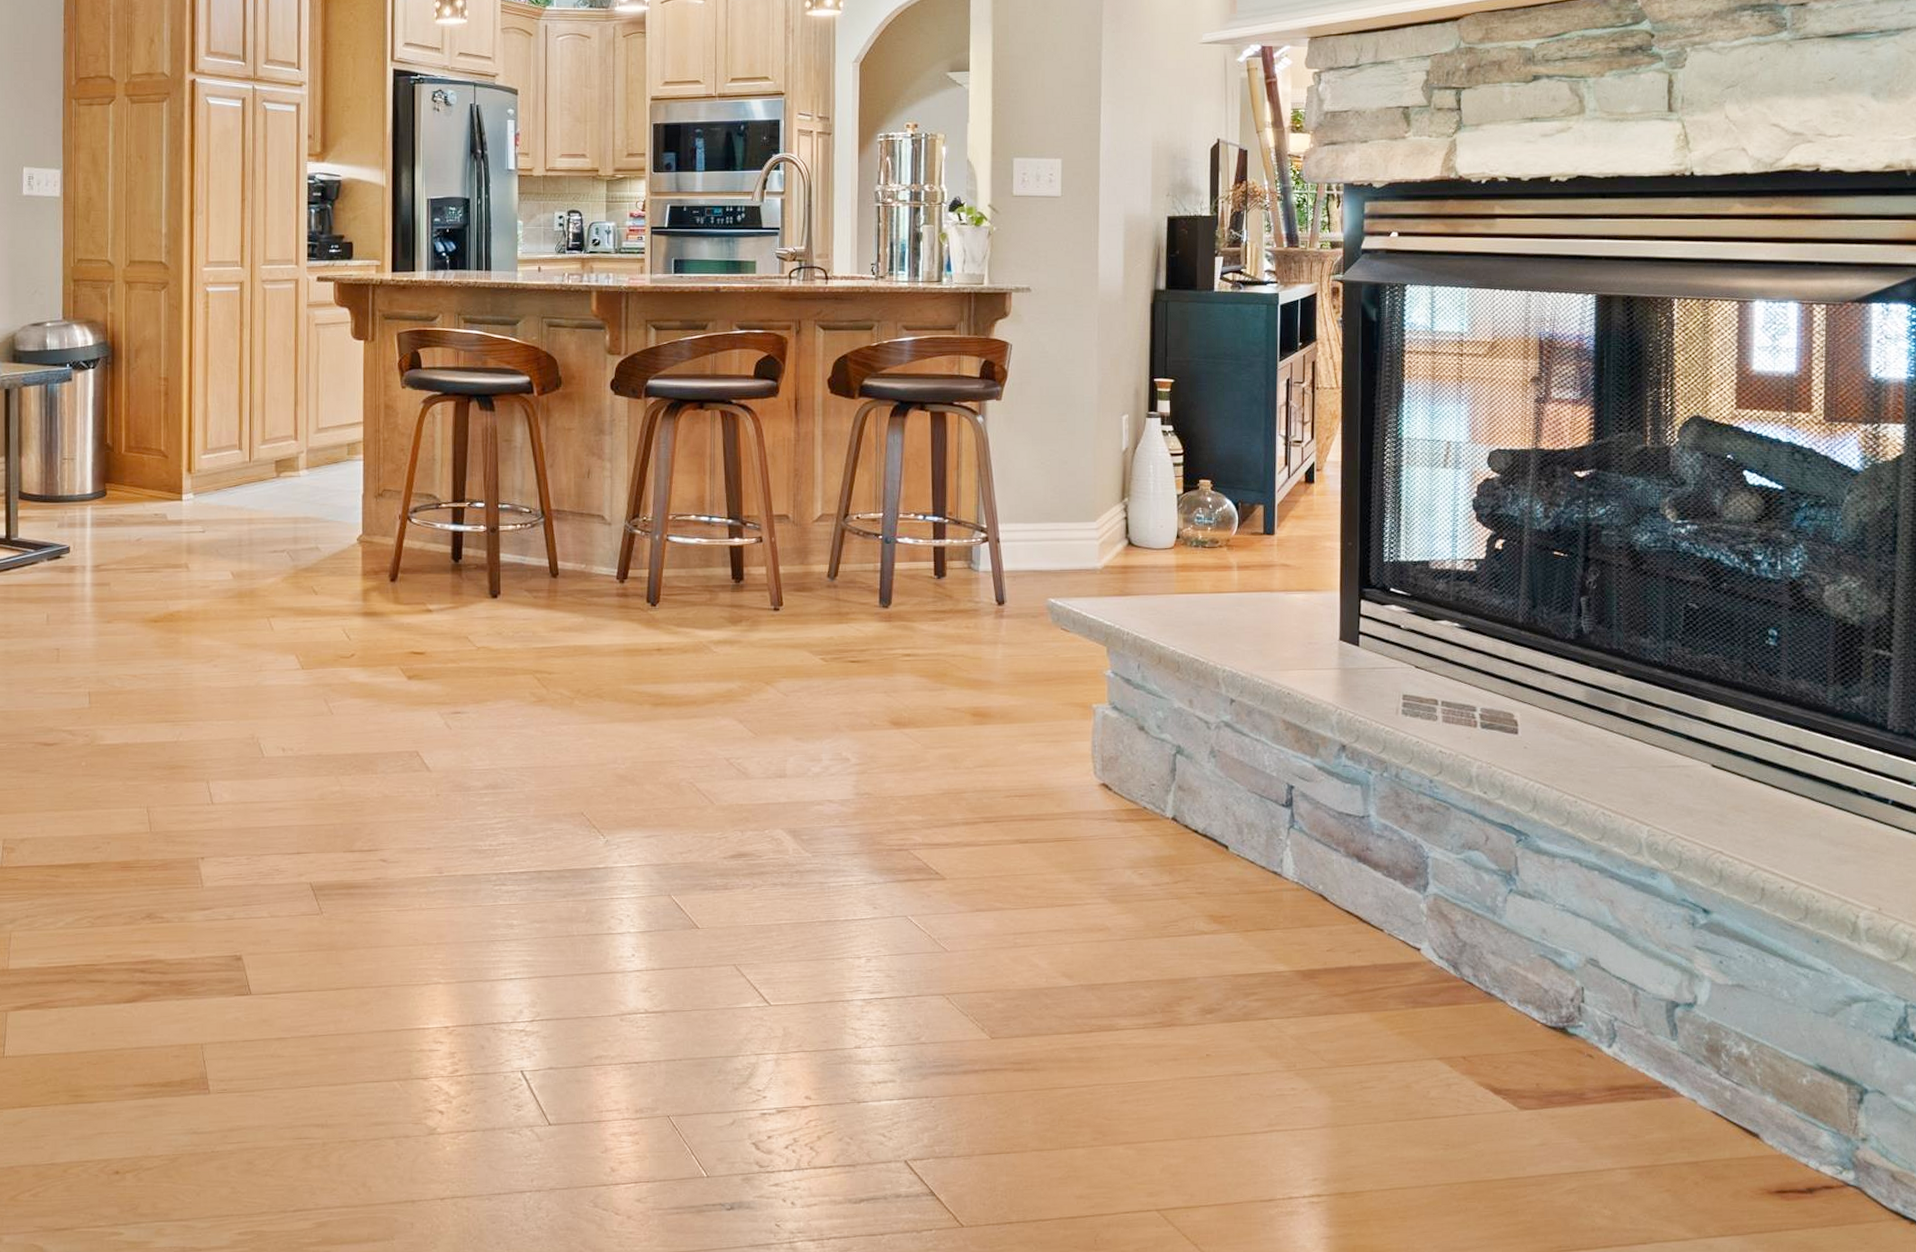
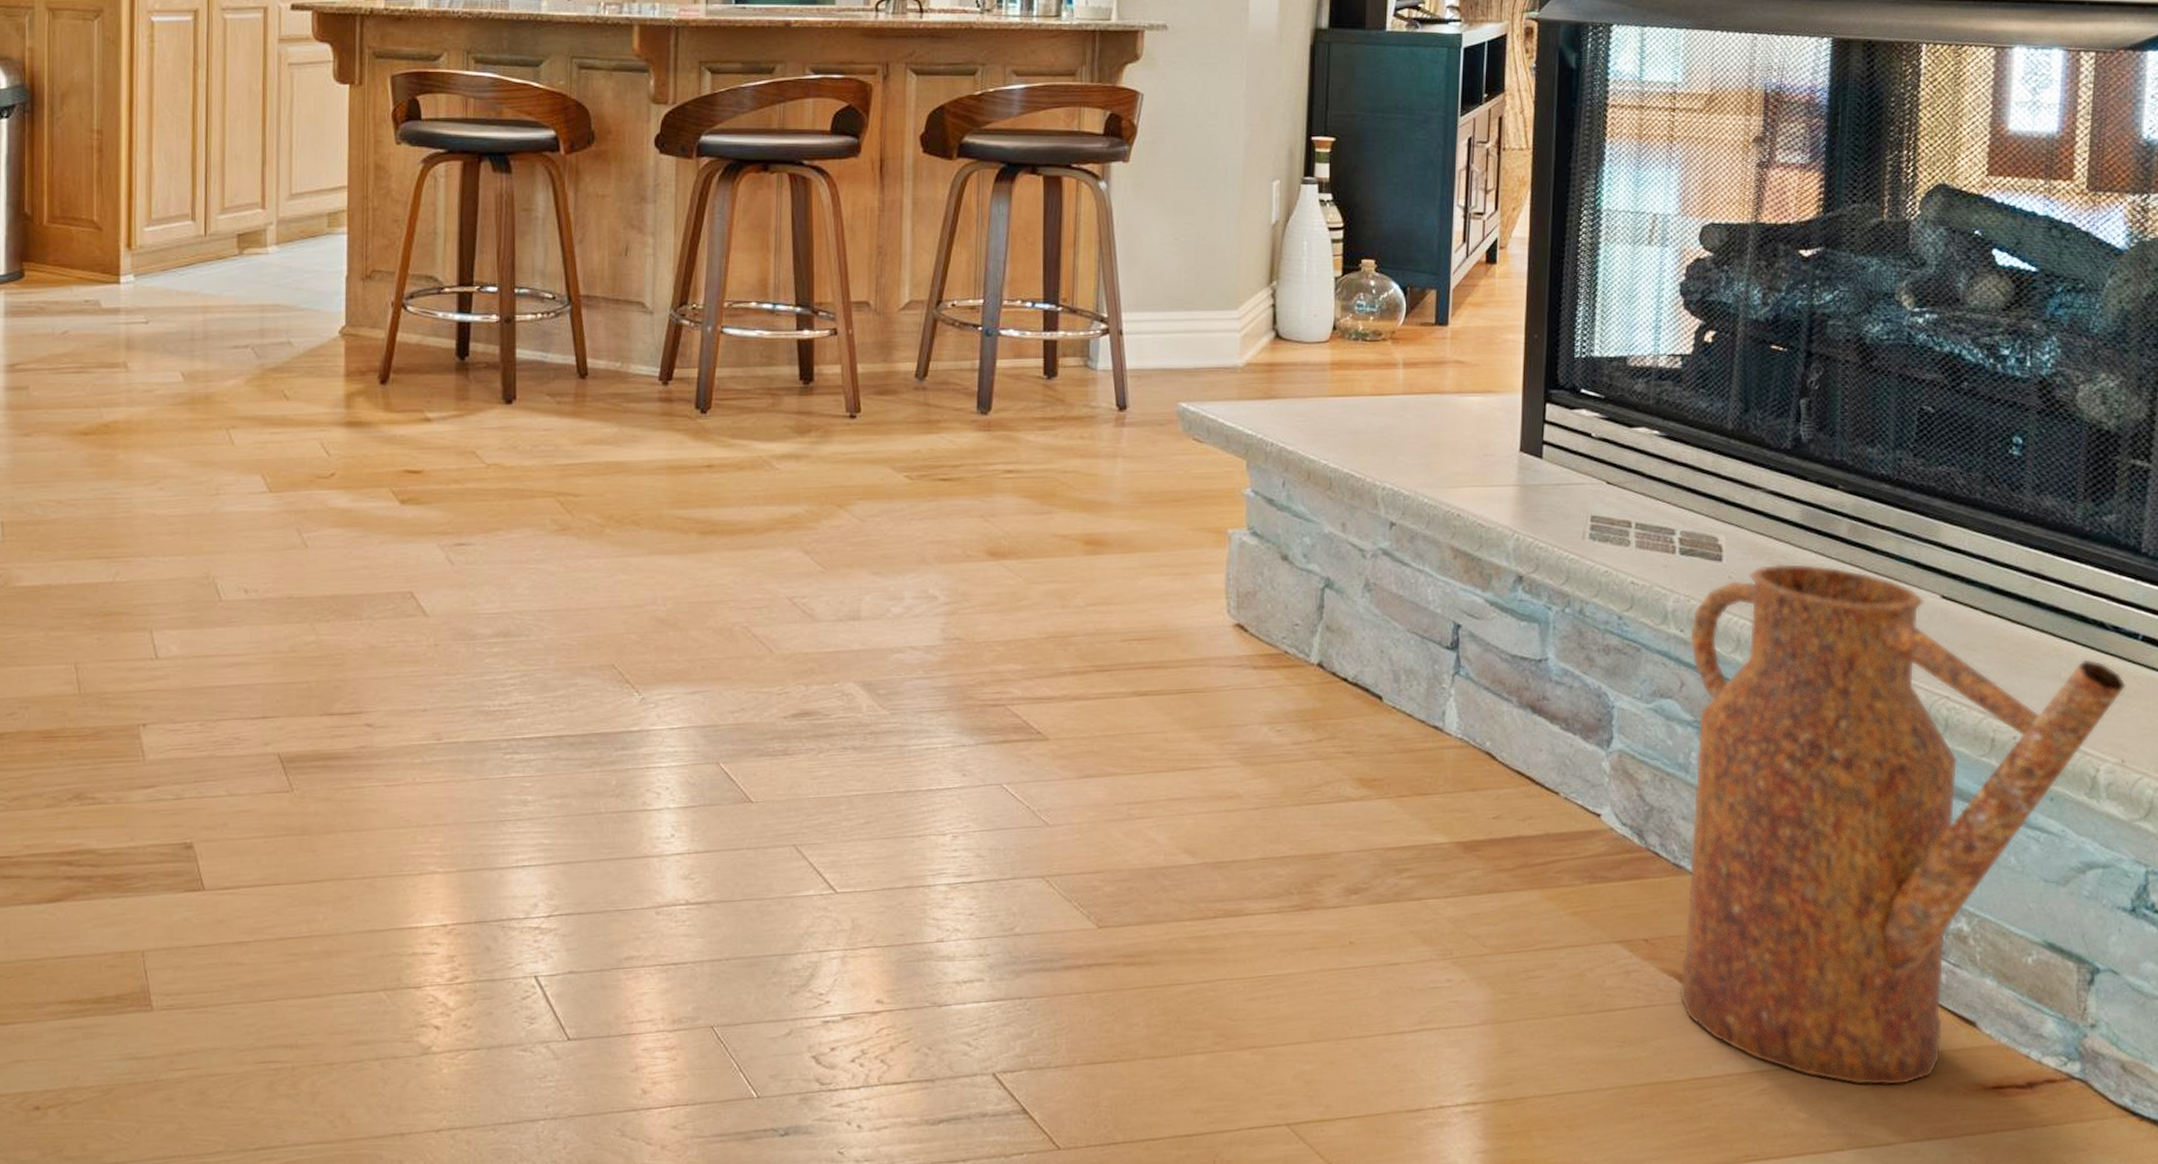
watering can: none [1491,736,1880,1189] -> present [1679,563,2127,1086]

